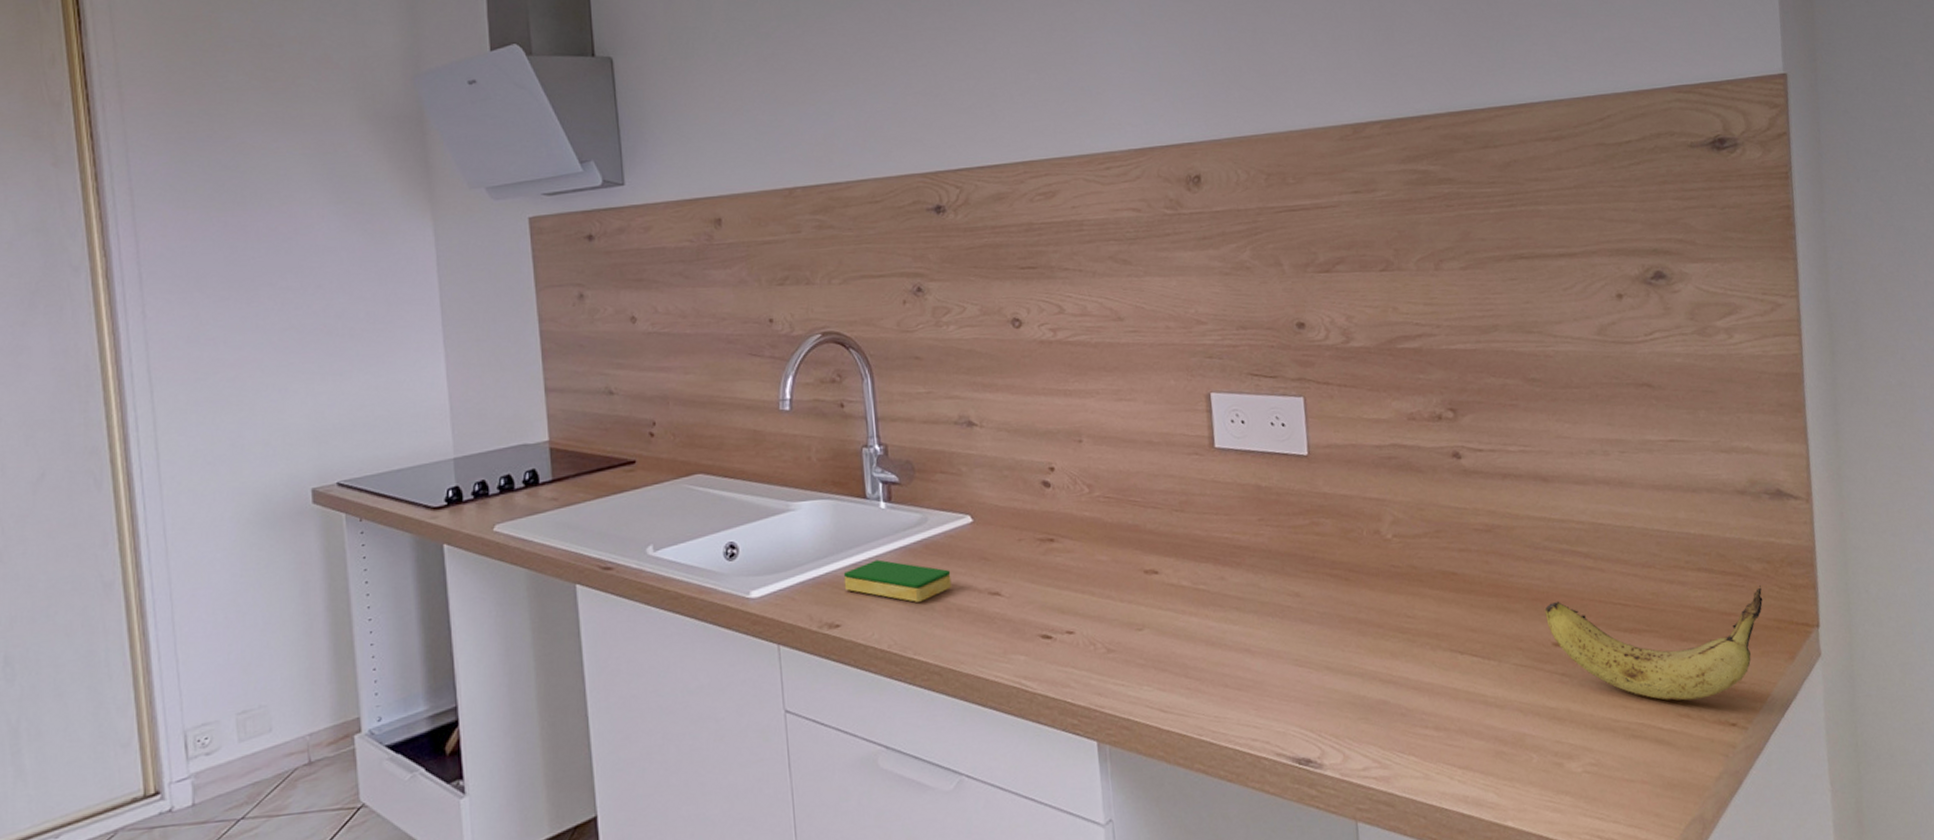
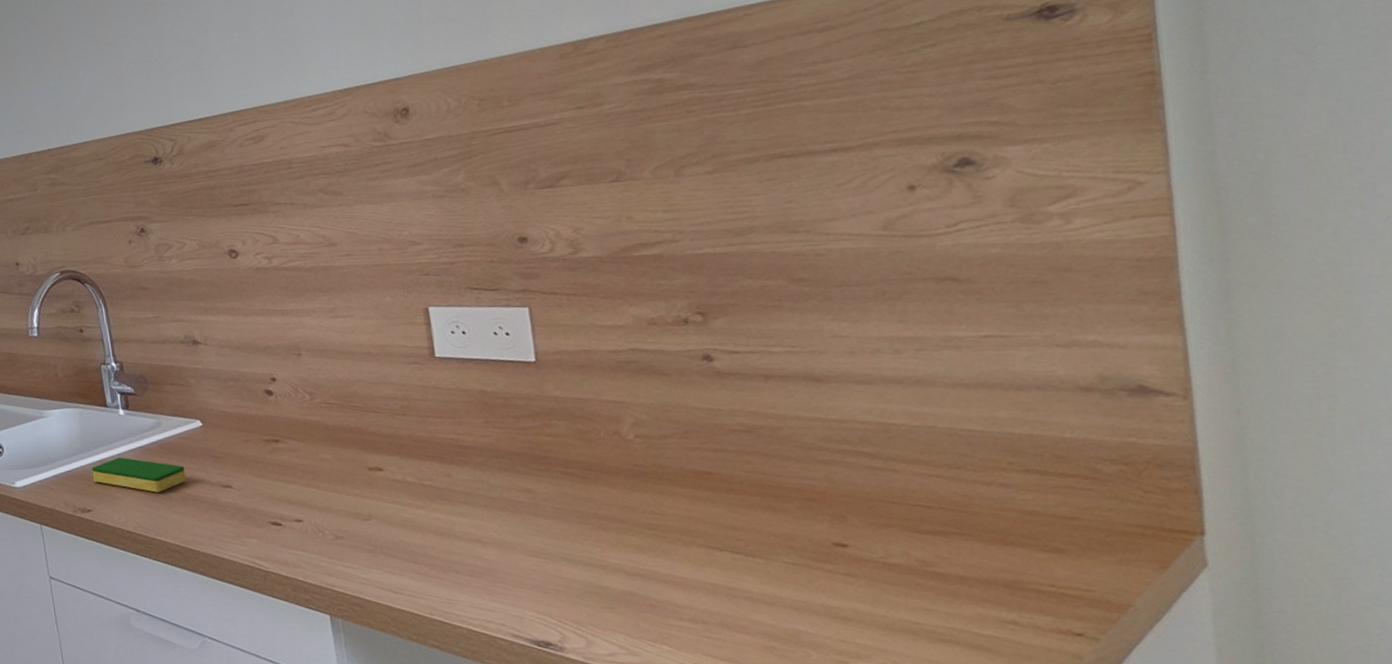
banana: present [1544,585,1763,701] -> none [821,489,1121,607]

